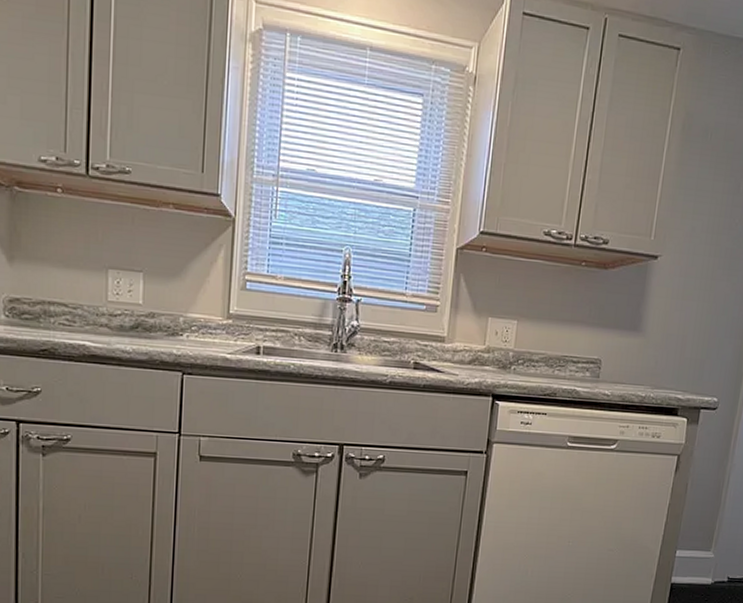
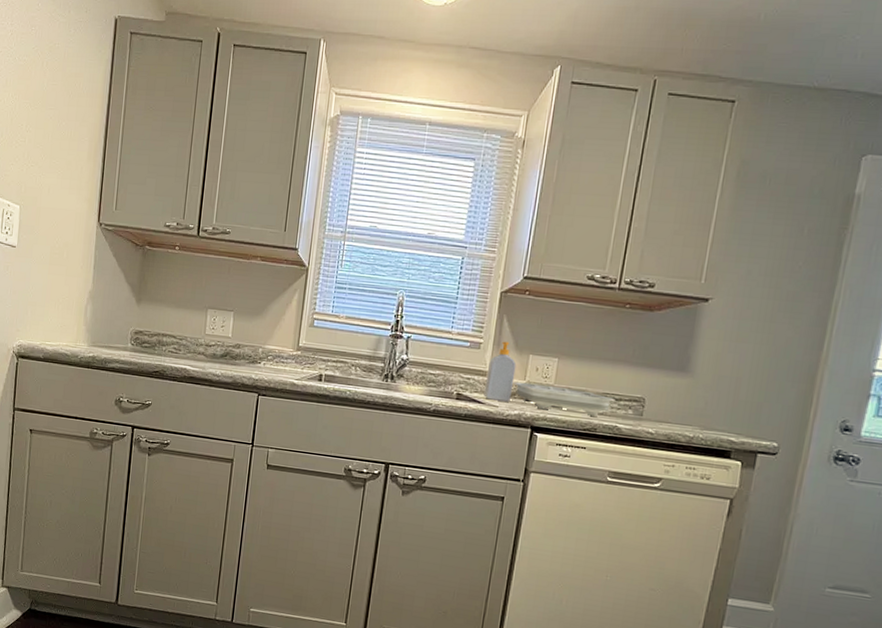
soap bottle: none [442,303,475,369] -> present [483,341,517,402]
dish rack: none [472,347,574,380] -> present [513,381,616,416]

